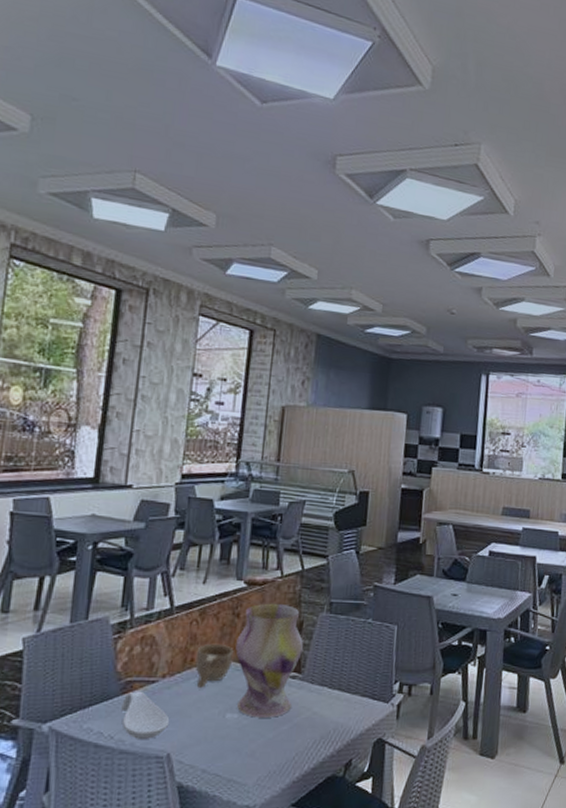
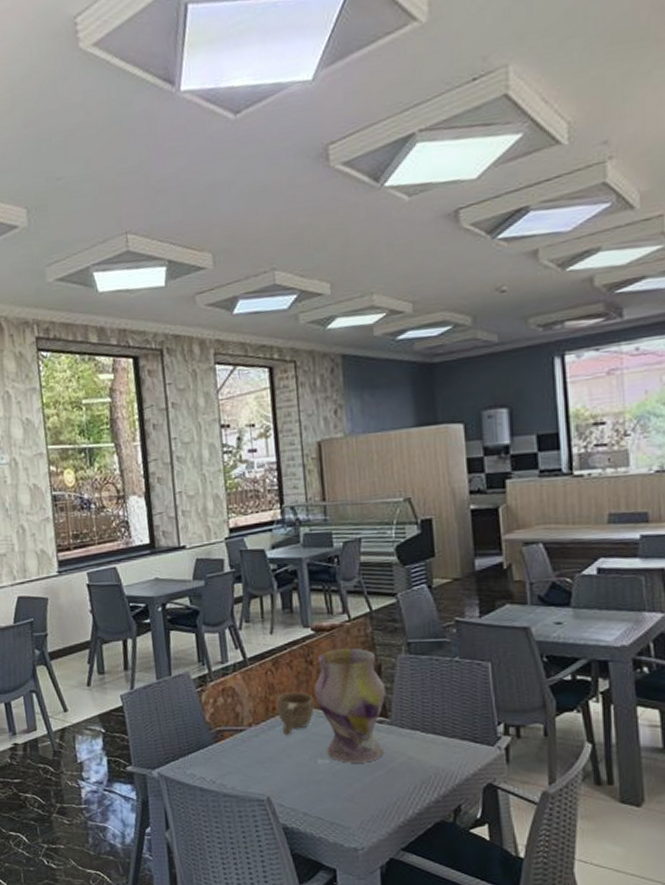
spoon rest: present [121,691,170,739] -> none [216,739,264,784]

